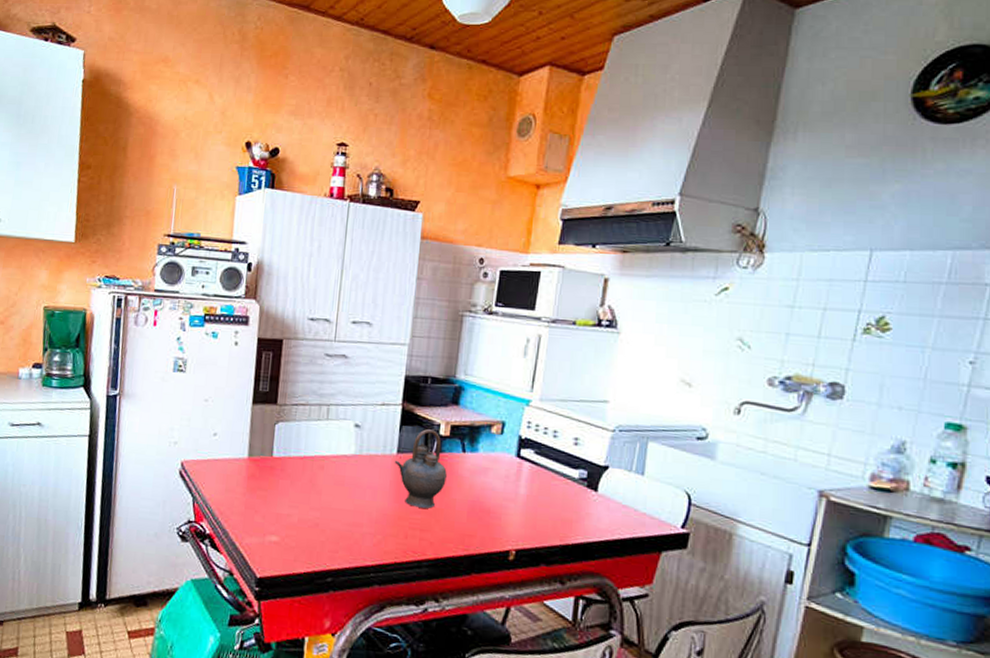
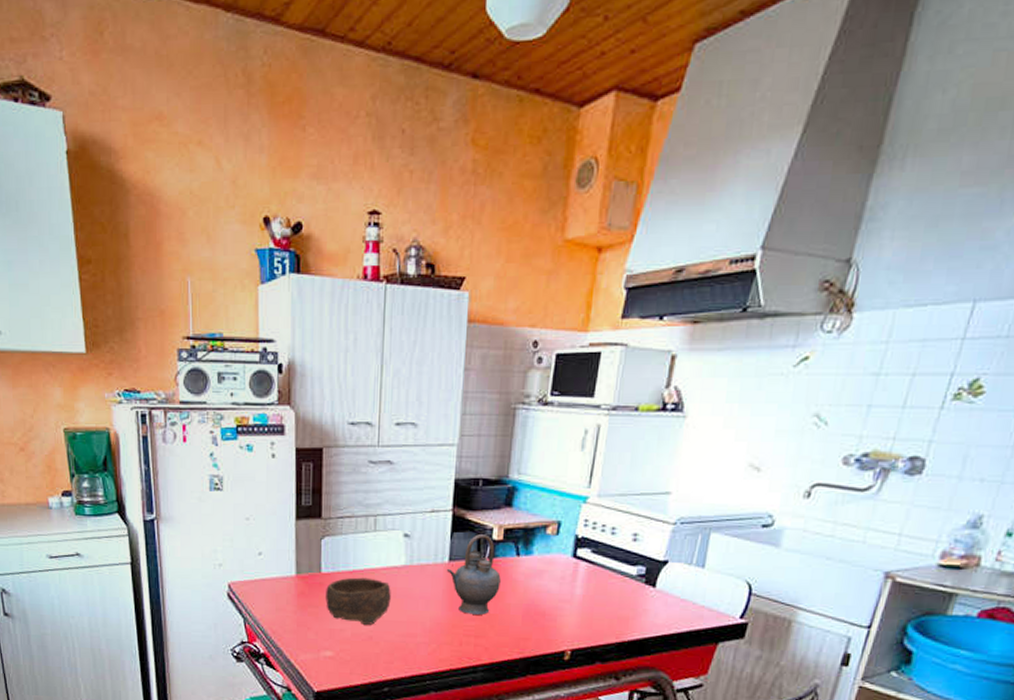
bowl: none [275,463,340,512] -> present [326,577,391,625]

